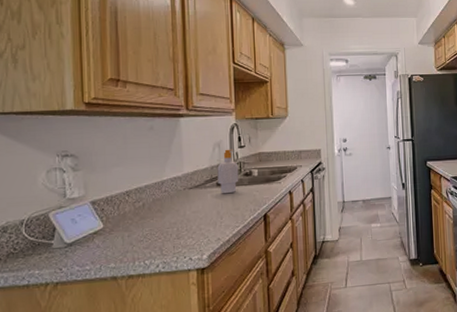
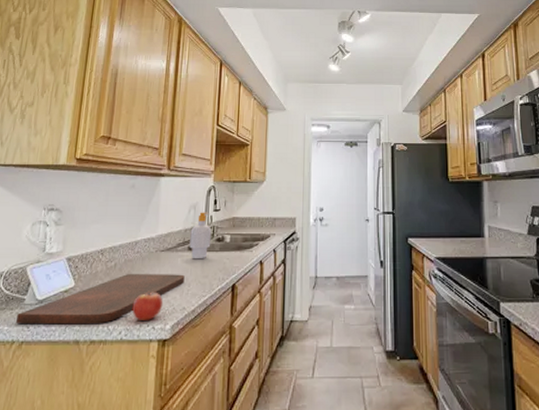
cutting board: none [47,208,216,267] -> present [16,274,185,325]
apple: none [166,227,198,253] -> present [132,292,164,320]

